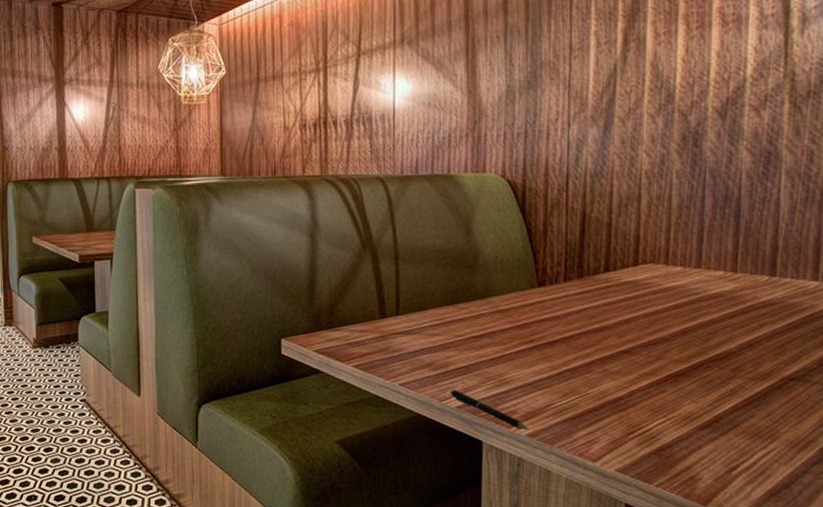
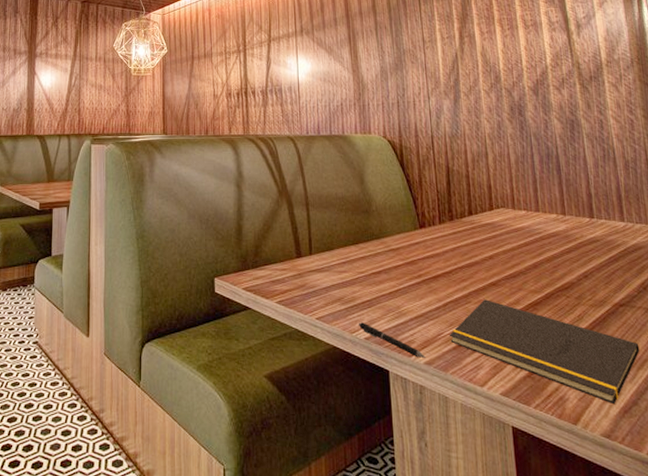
notepad: none [560,369,806,487] -> present [449,299,640,405]

